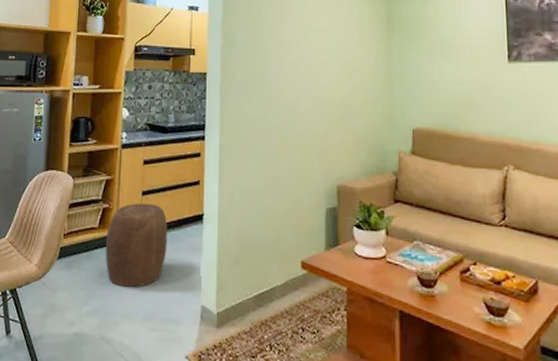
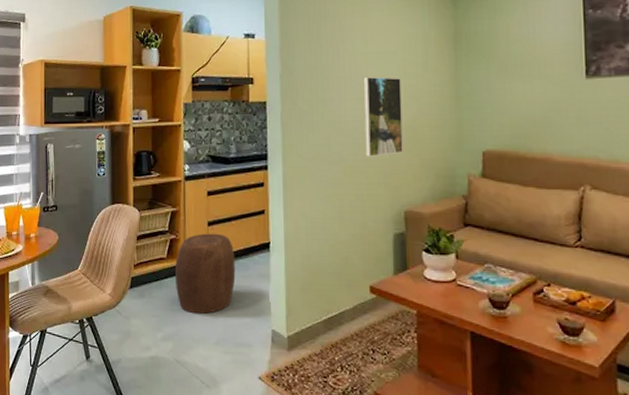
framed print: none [301,52,337,131] -> present [363,76,403,157]

